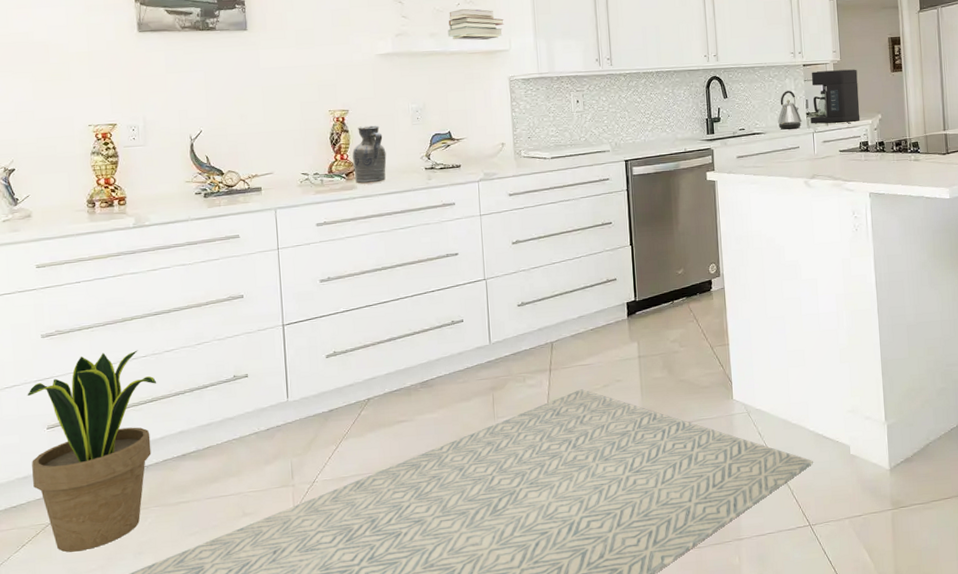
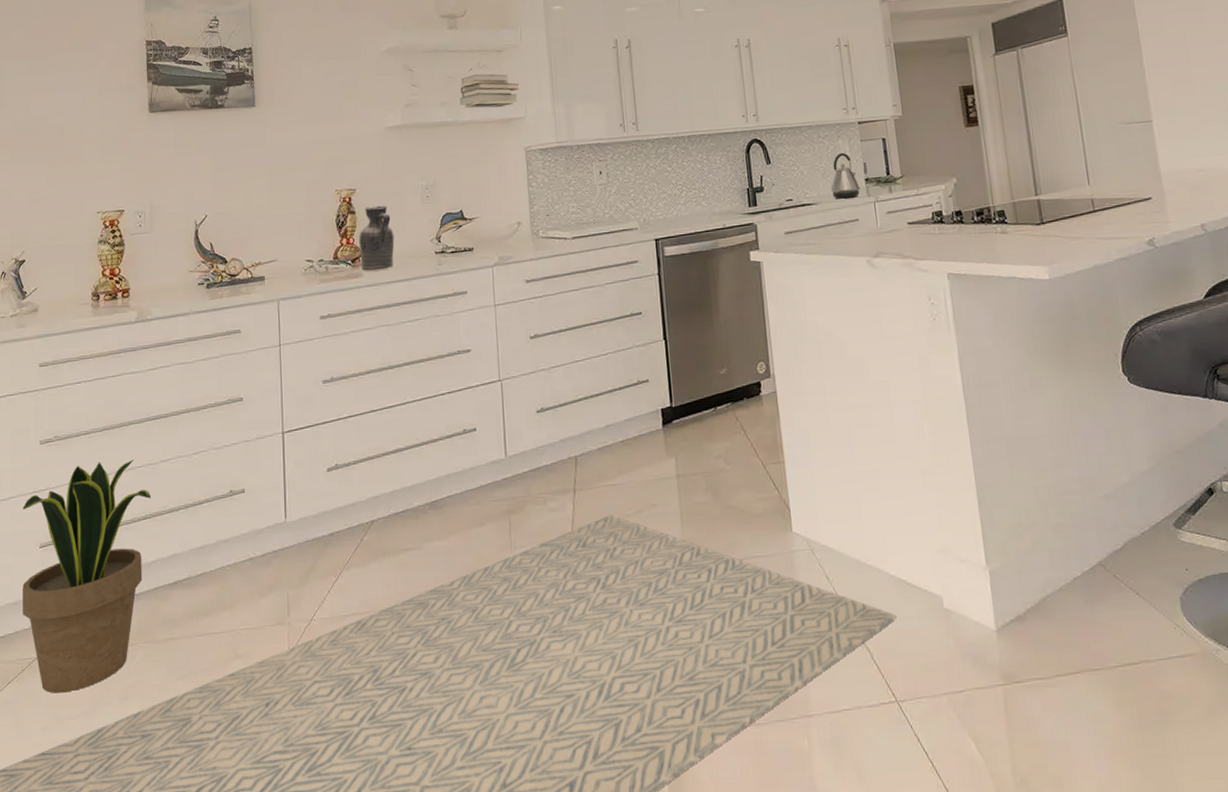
coffee maker: present [810,69,861,124] -> none [868,125,931,192]

